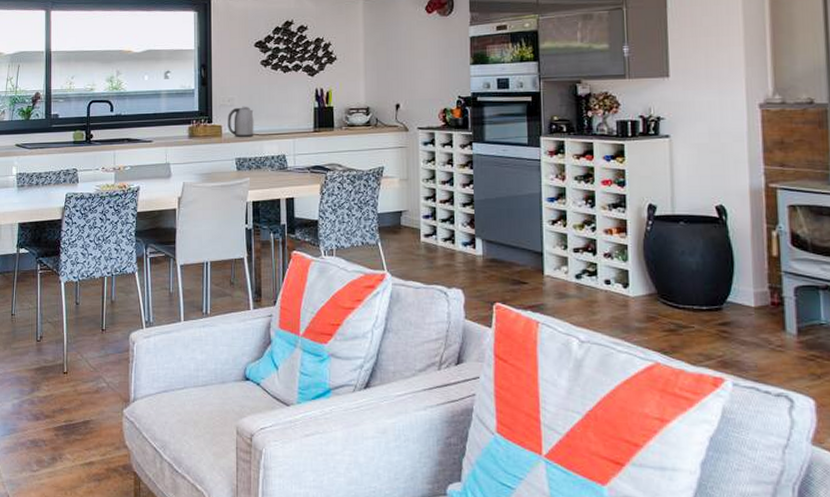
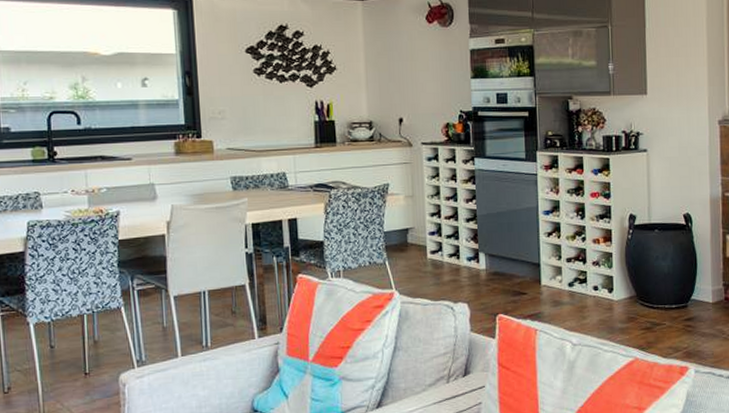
kettle: present [228,106,254,138] -> none [219,119,250,155]

